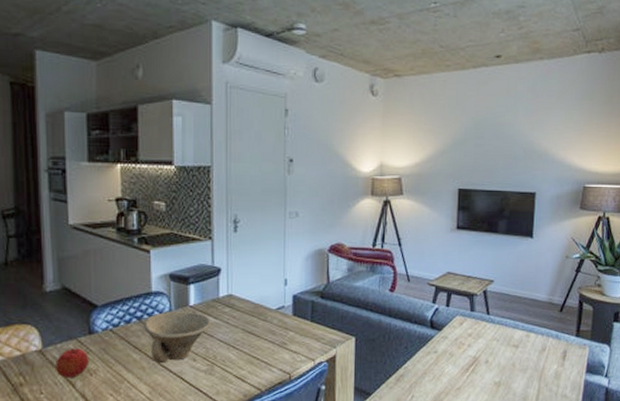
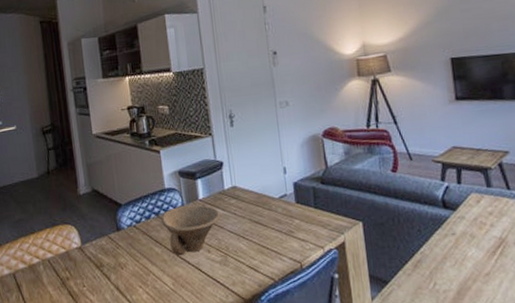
fruit: present [56,348,90,378] -> none [93,244,120,272]

